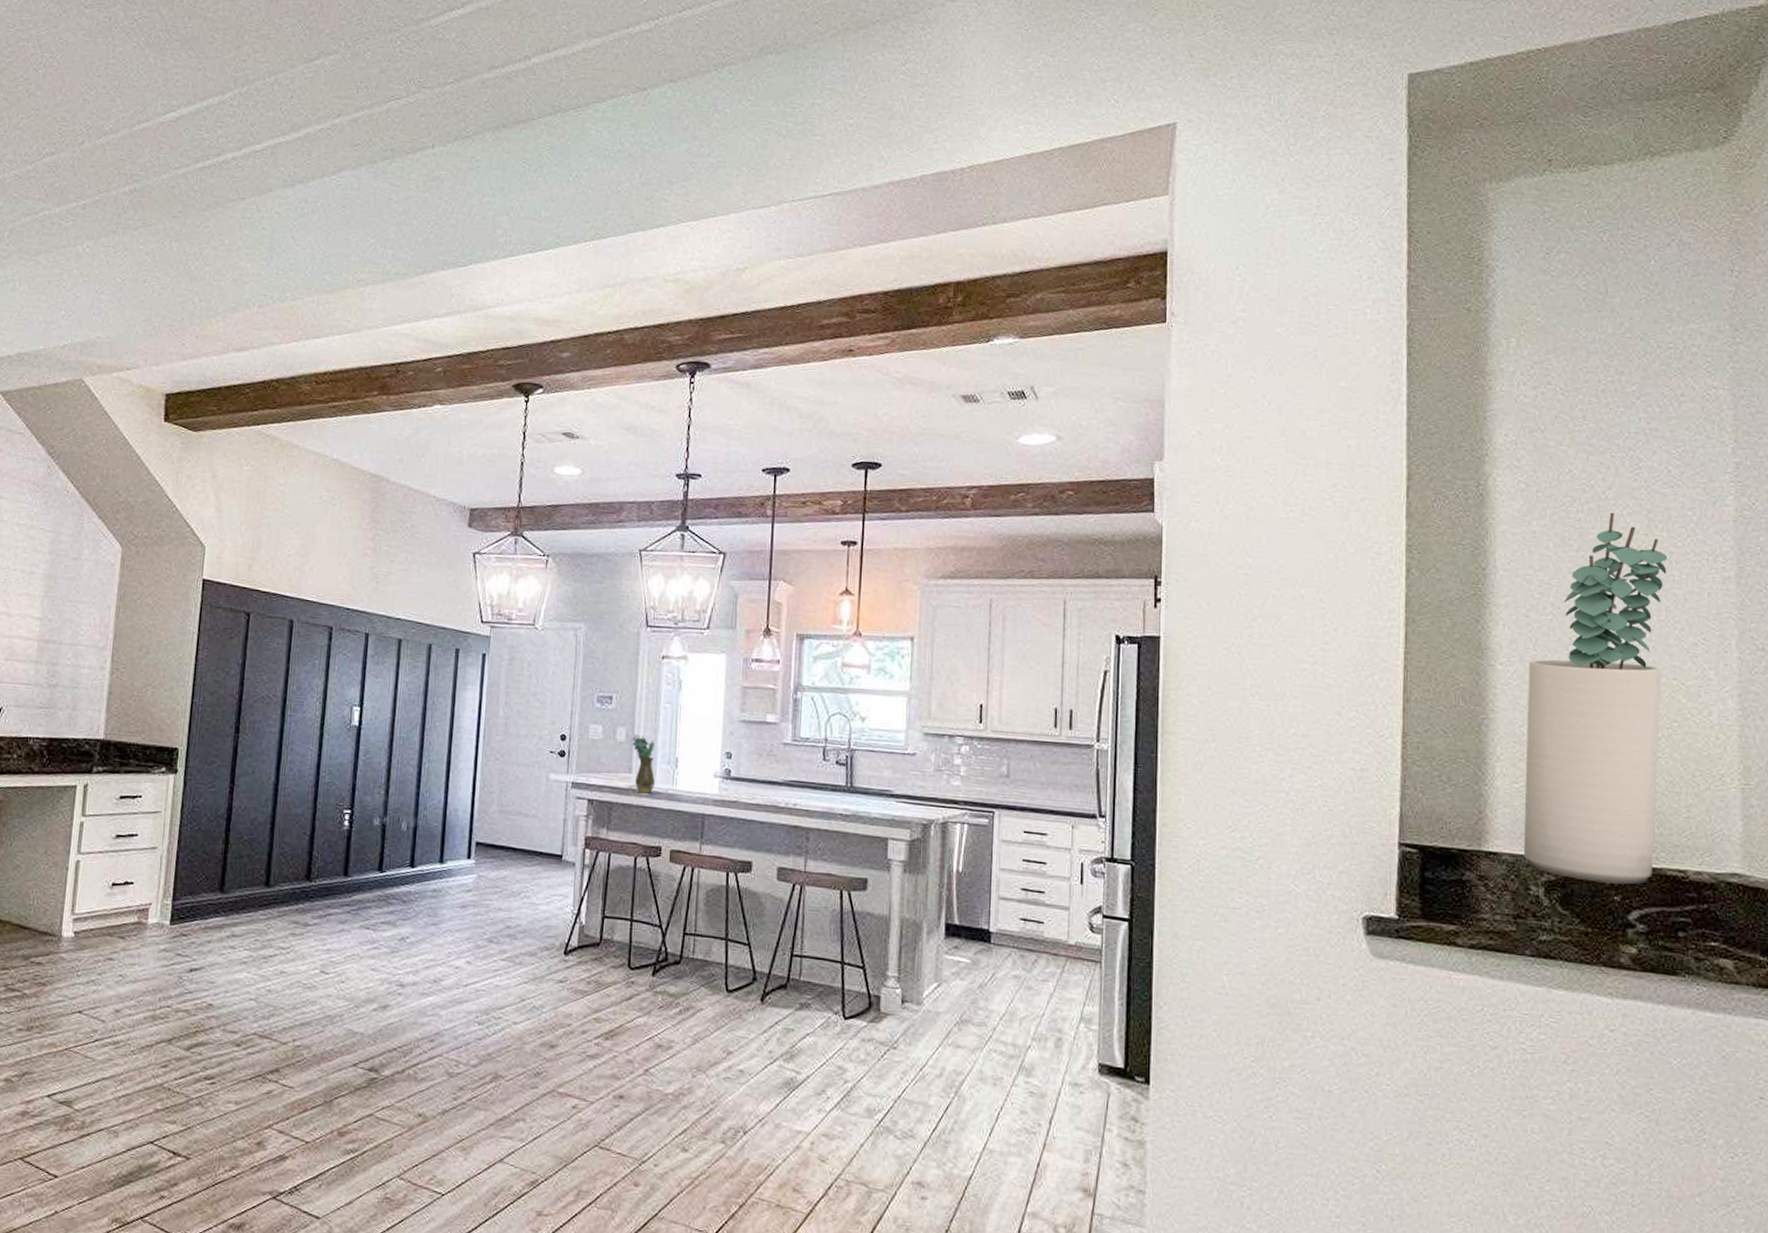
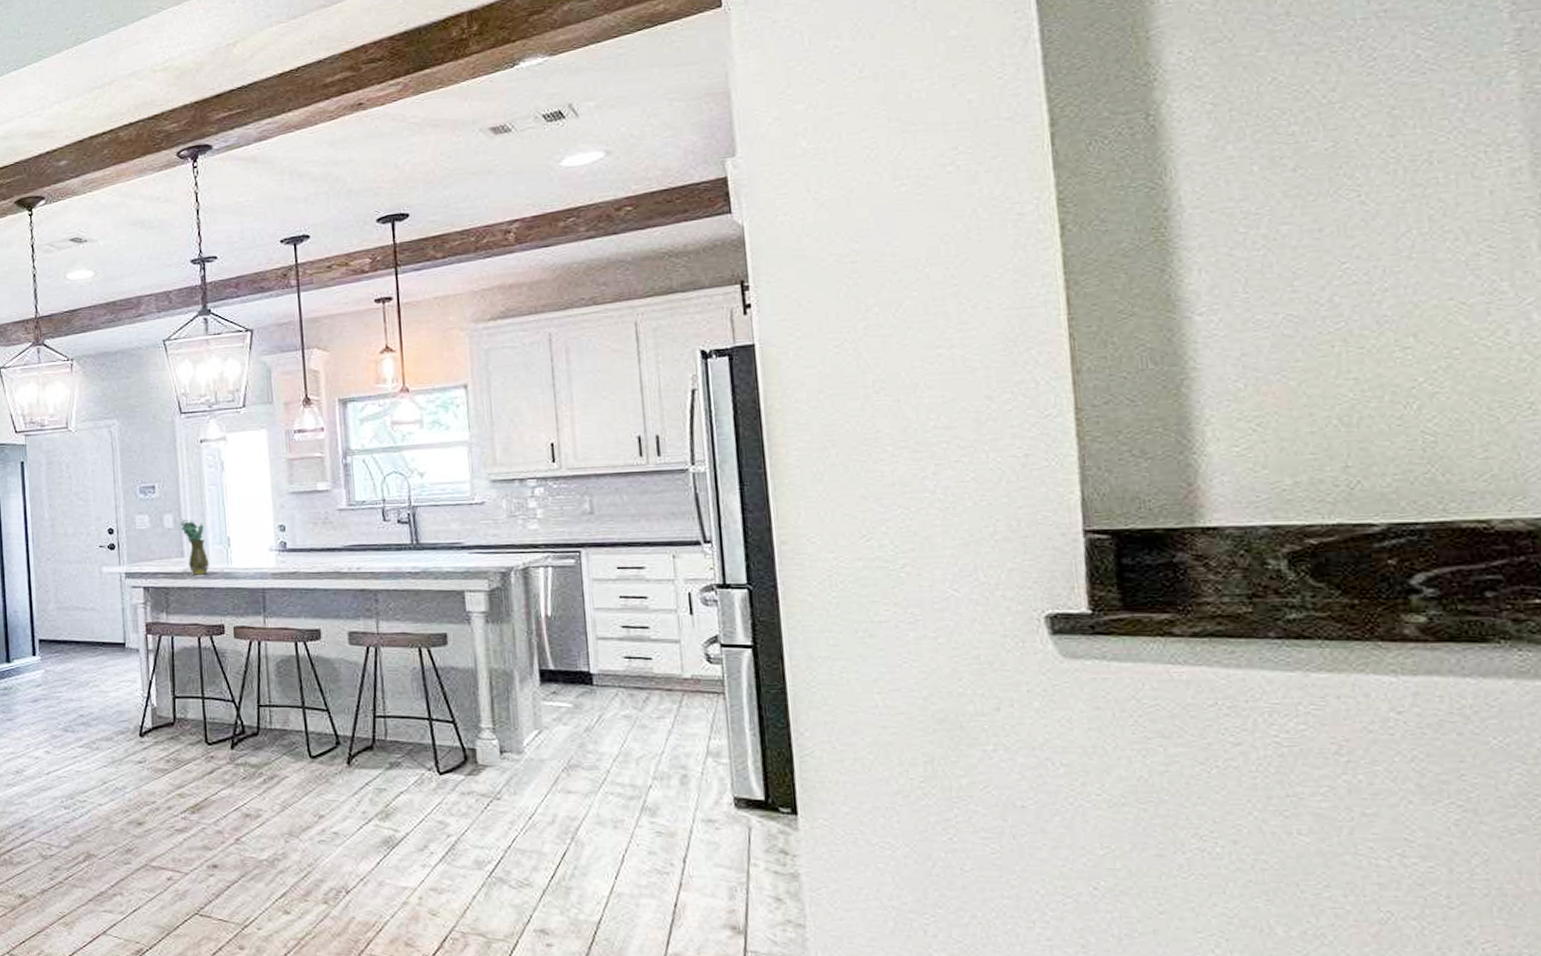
vase: present [1523,512,1668,885] -> none [1239,117,1441,547]

